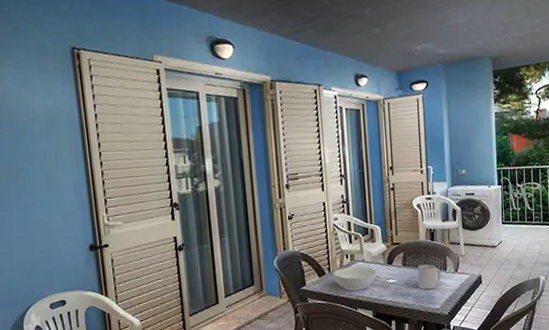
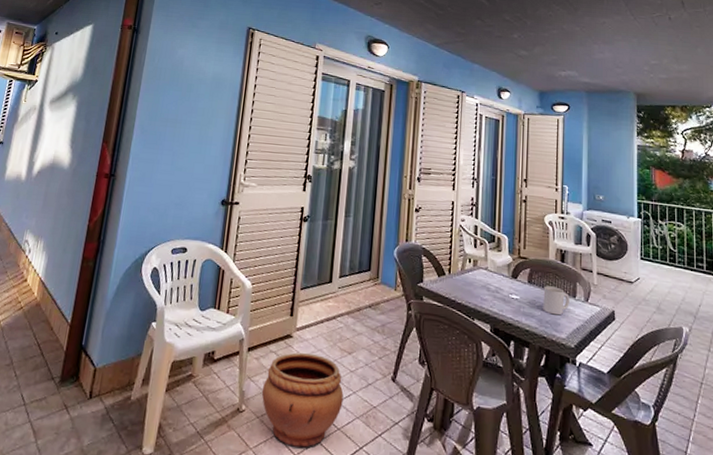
bowl: present [333,266,376,291] -> none [453,271,499,300]

